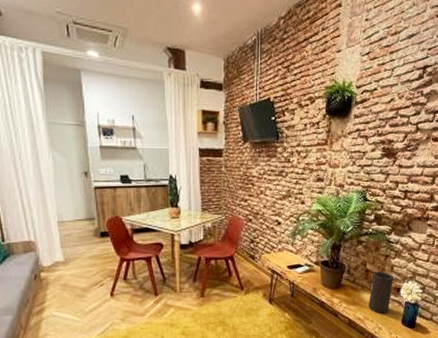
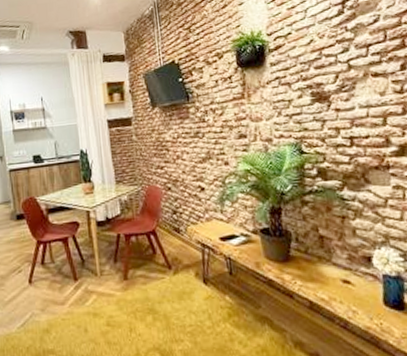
speaker: present [369,272,394,313] -> none [328,237,362,291]

